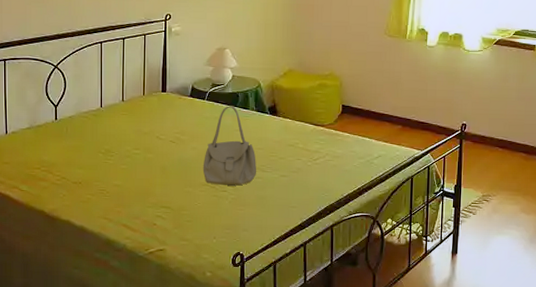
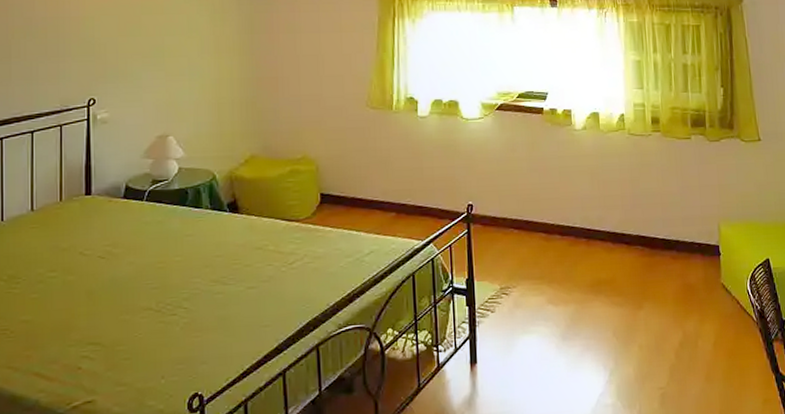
handbag: present [202,106,256,186] -> none [143,205,215,308]

